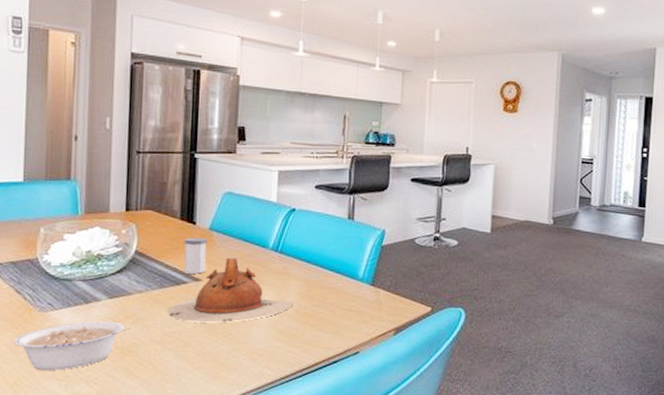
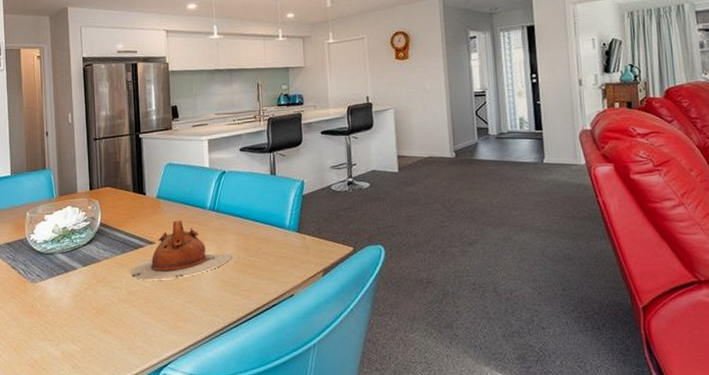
legume: present [13,321,135,371] -> none [13,286,106,333]
salt shaker: present [184,237,207,274] -> none [137,205,157,238]

